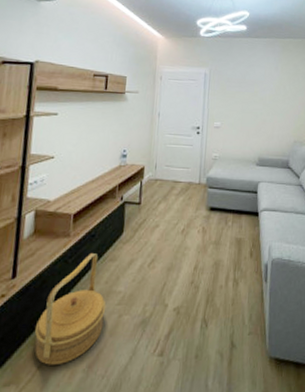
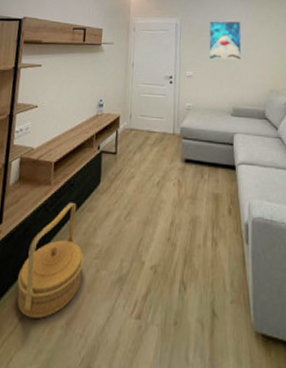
wall art: none [238,72,270,111] -> present [209,21,241,60]

